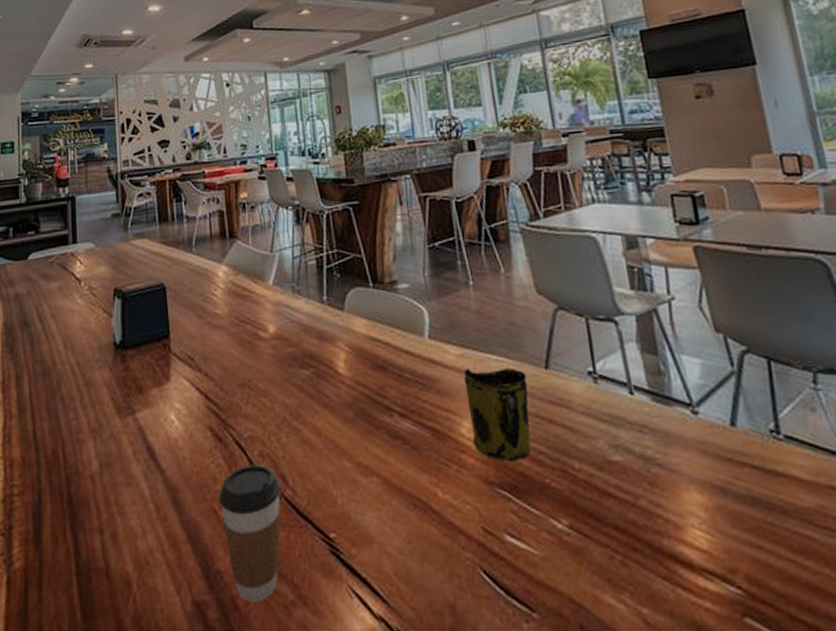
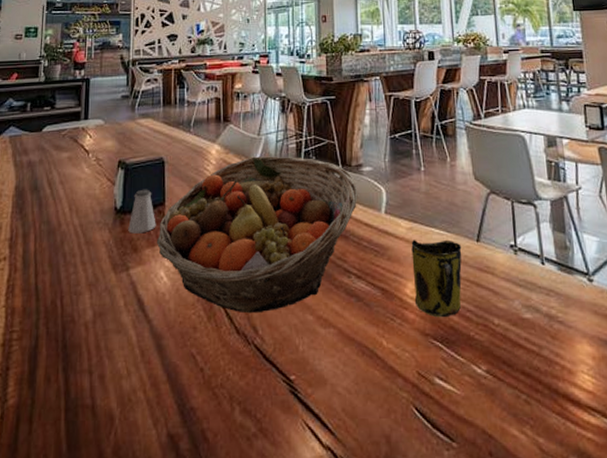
saltshaker: none [130,320,162,372] -> present [128,189,156,234]
fruit basket: none [163,275,395,461] -> present [156,156,358,314]
coffee cup: present [219,465,281,602] -> none [197,317,251,435]

